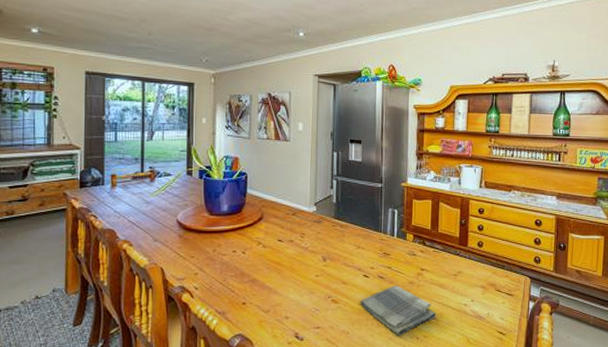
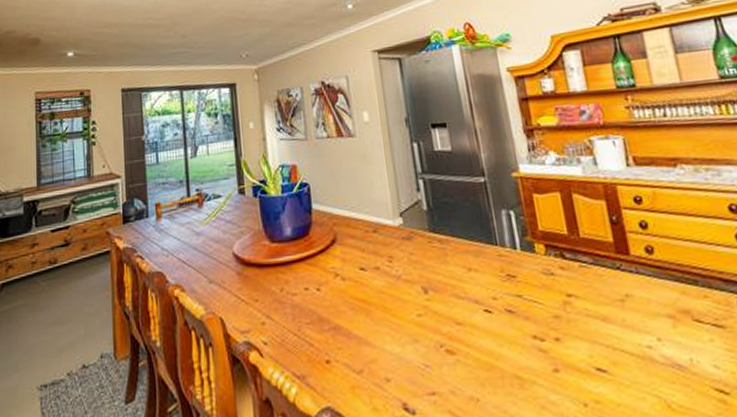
dish towel: present [360,285,437,336] -> none [487,322,608,403]

